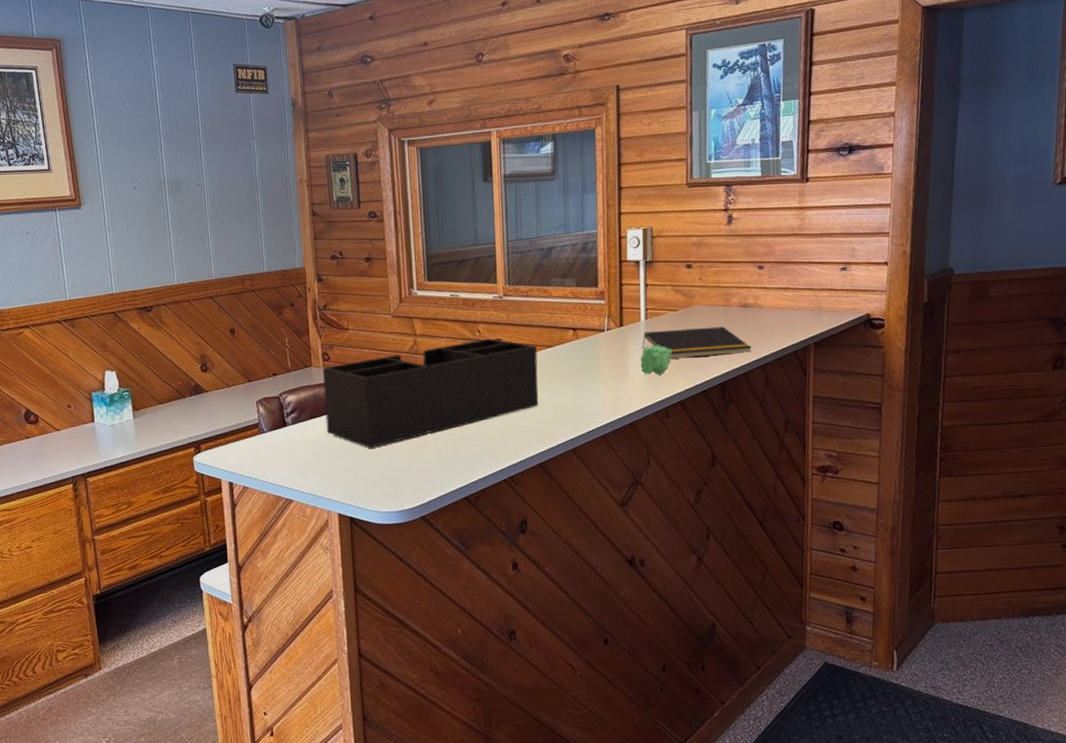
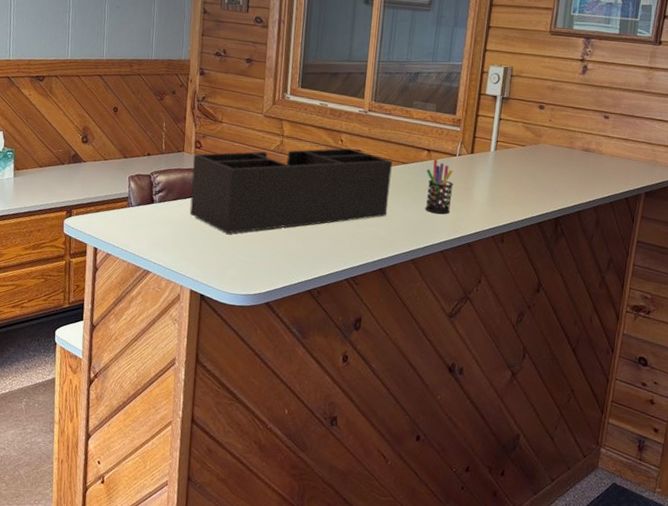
pen holder: none [575,338,607,396] -> present [425,159,453,214]
flower: present [640,345,673,375] -> none [484,174,516,203]
notepad: present [642,326,752,359] -> none [488,161,588,193]

